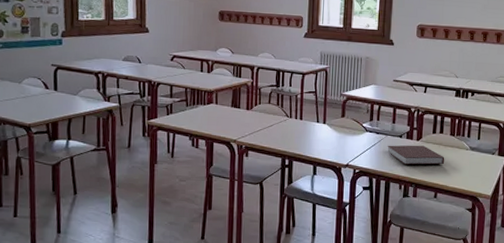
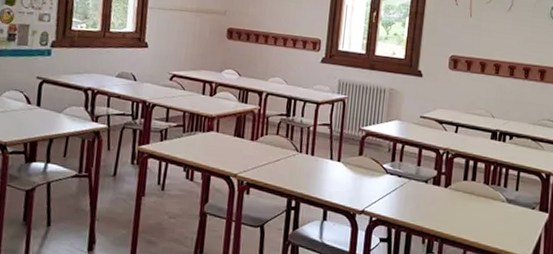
notebook: present [387,145,445,165] -> none [410,190,477,218]

